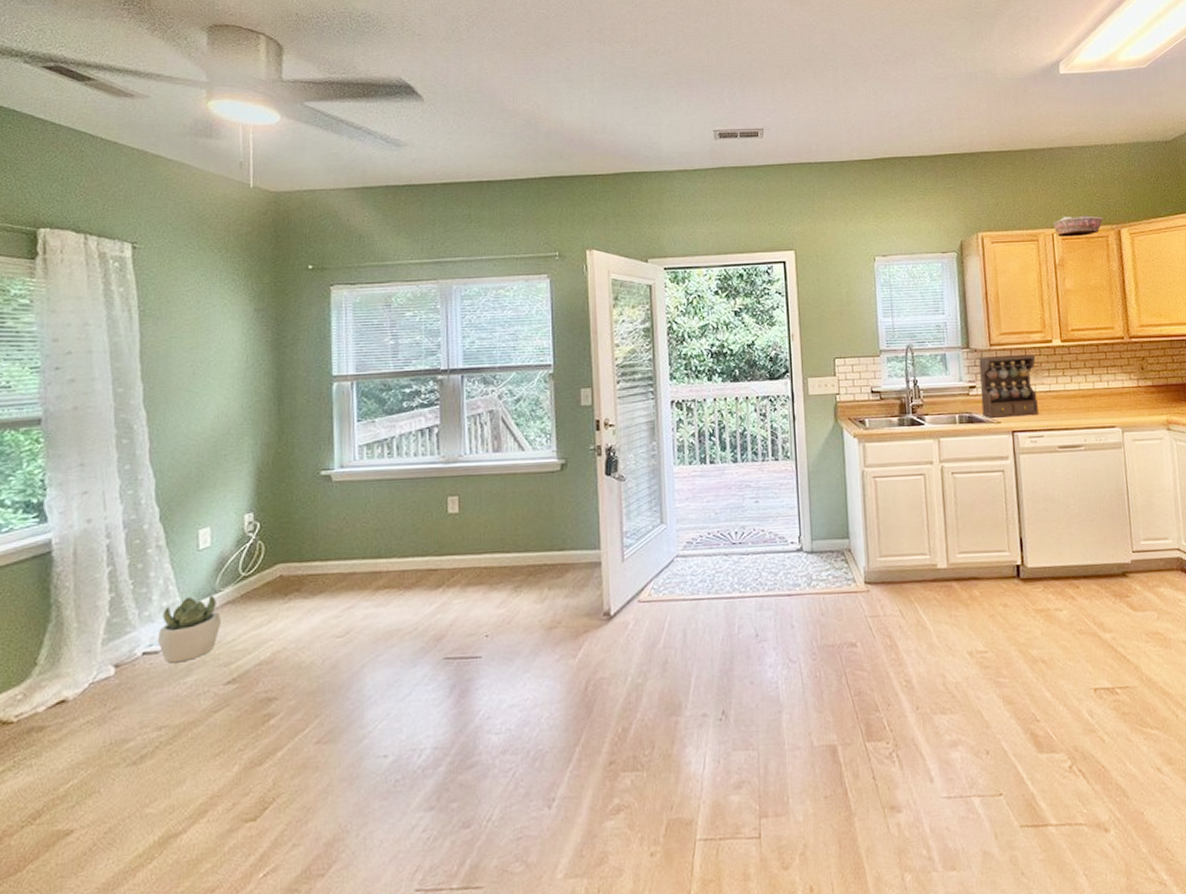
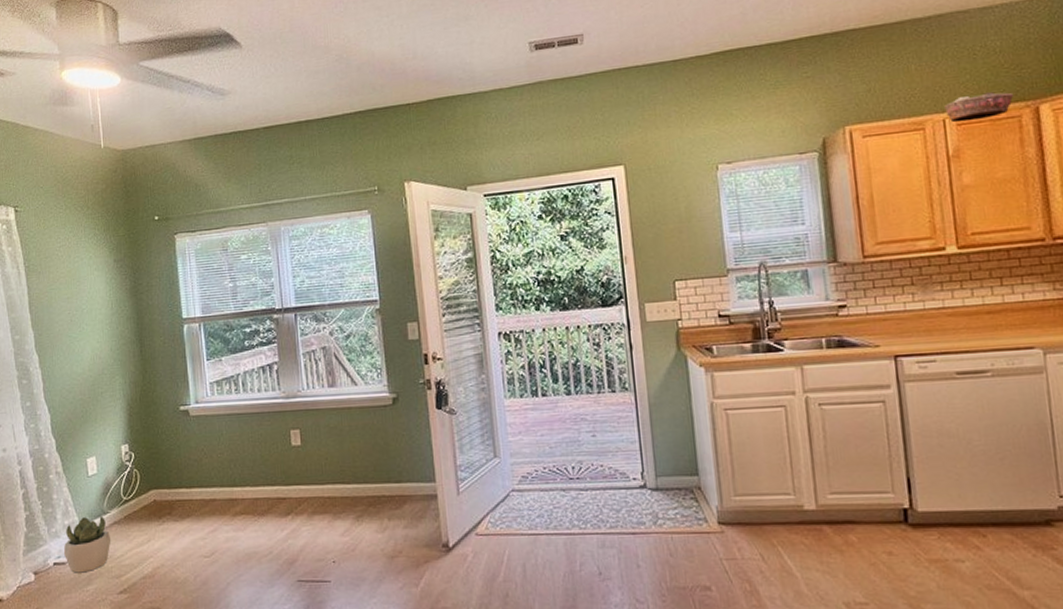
spice rack: present [979,354,1039,418] -> none [849,265,929,341]

